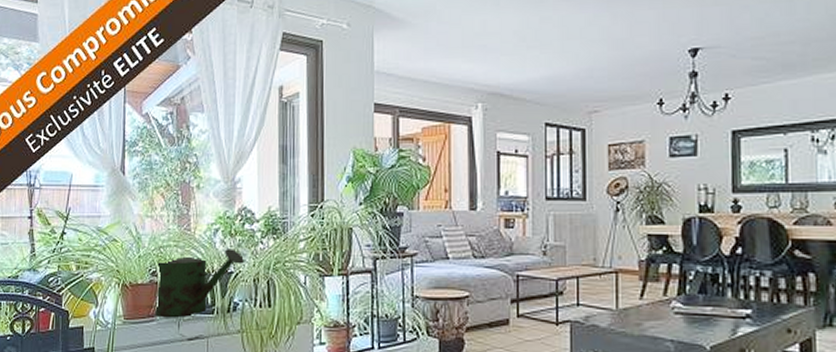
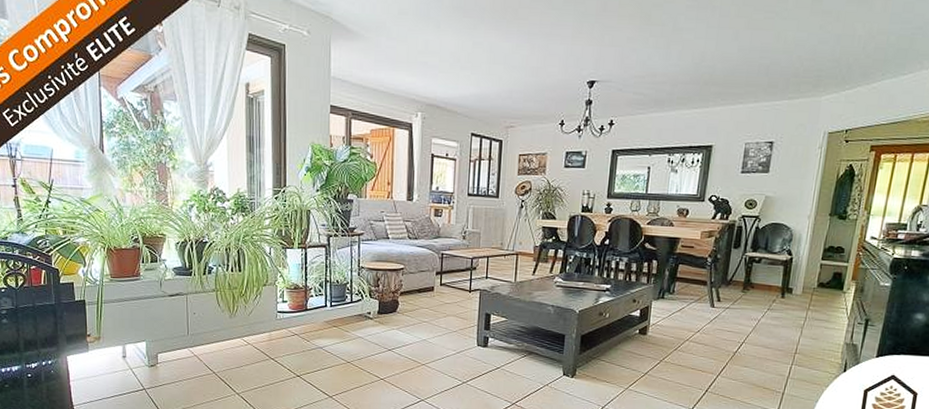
watering can: present [155,249,244,318] -> none [139,222,217,278]

